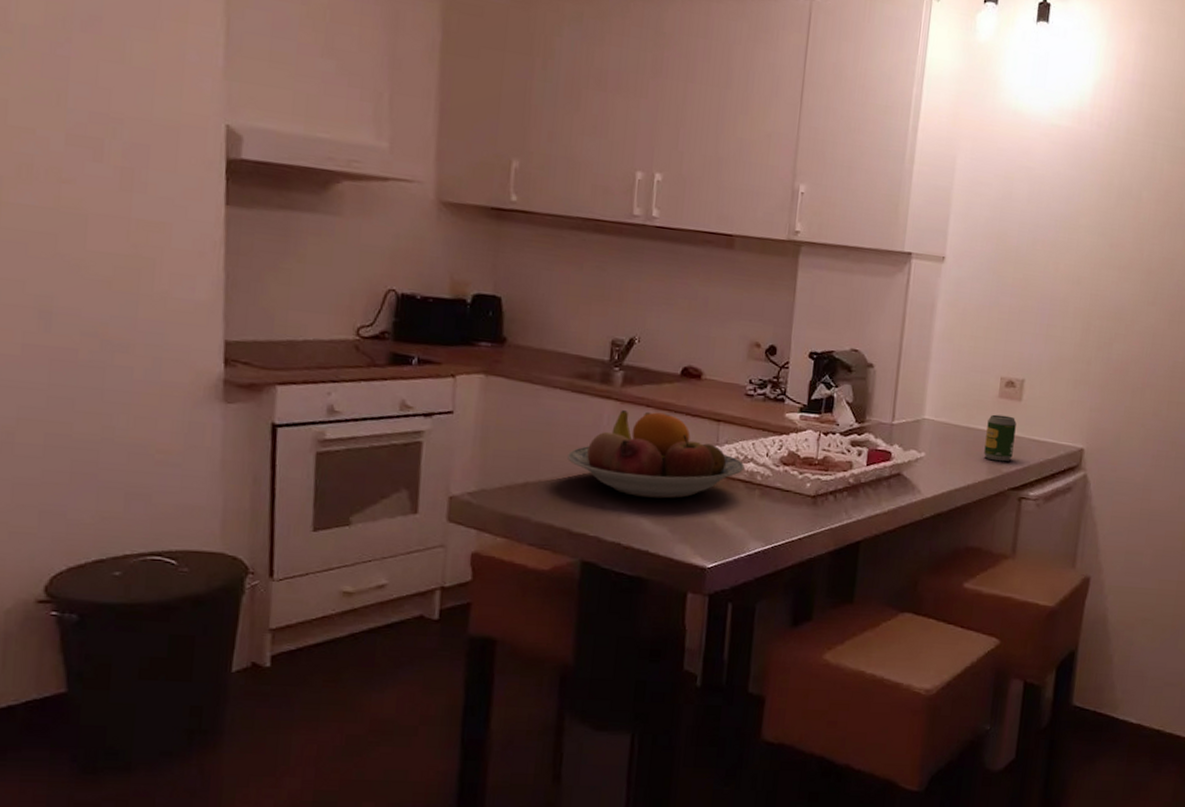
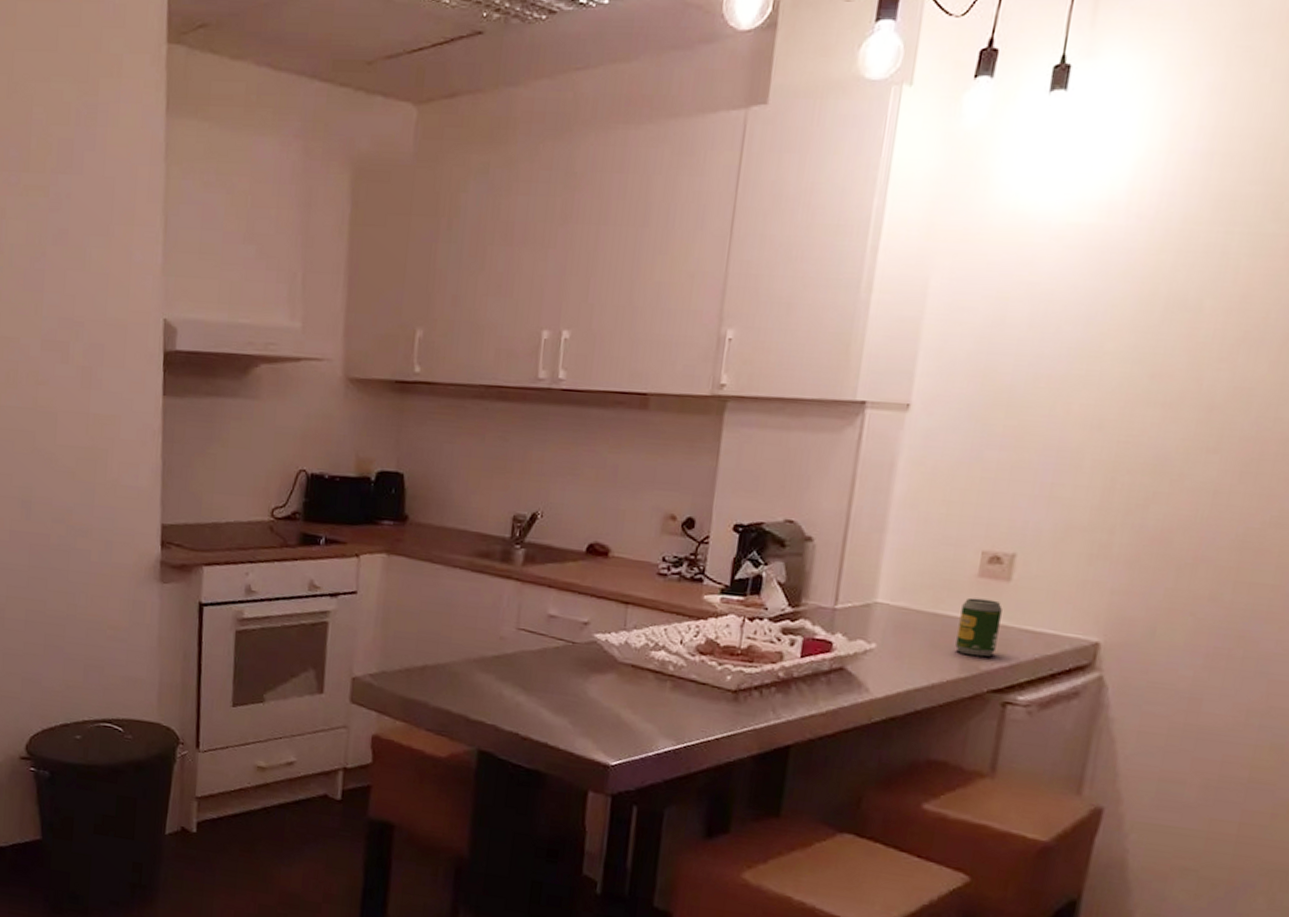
fruit bowl: present [568,410,745,499] -> none [466,591,655,688]

